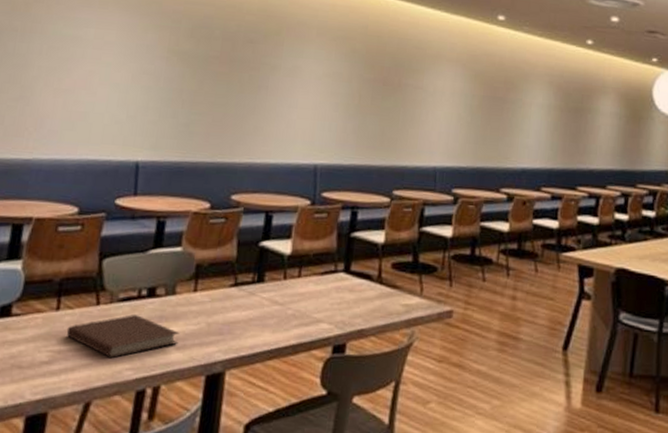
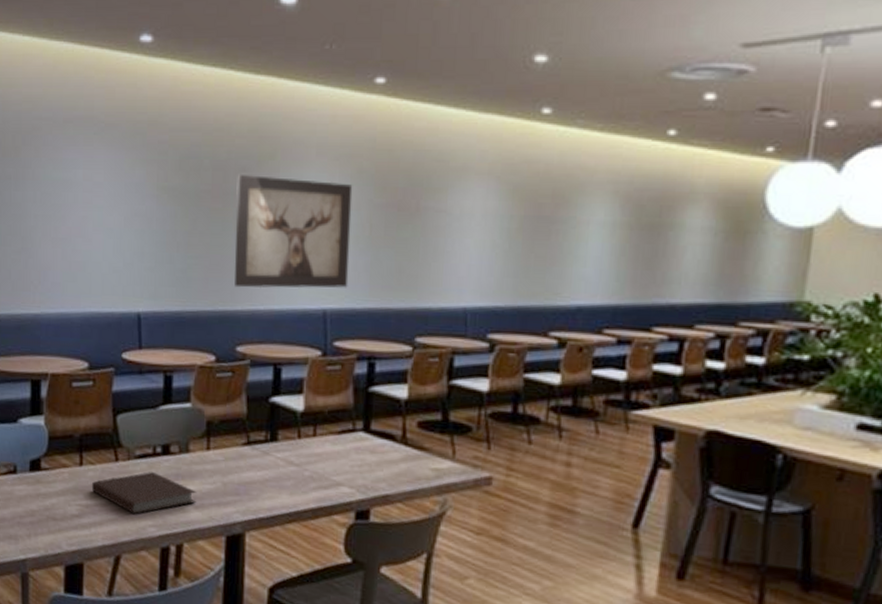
wall art: none [234,46,347,147] -> present [234,175,353,289]

